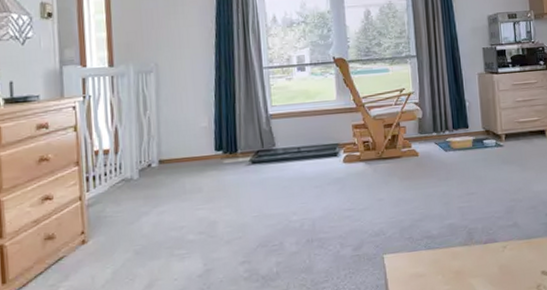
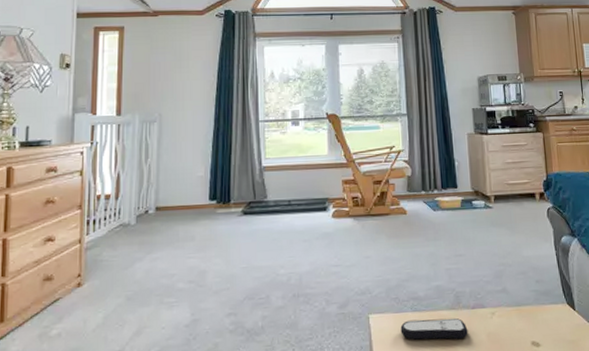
remote control: none [415,253,481,276] -> present [400,317,468,340]

